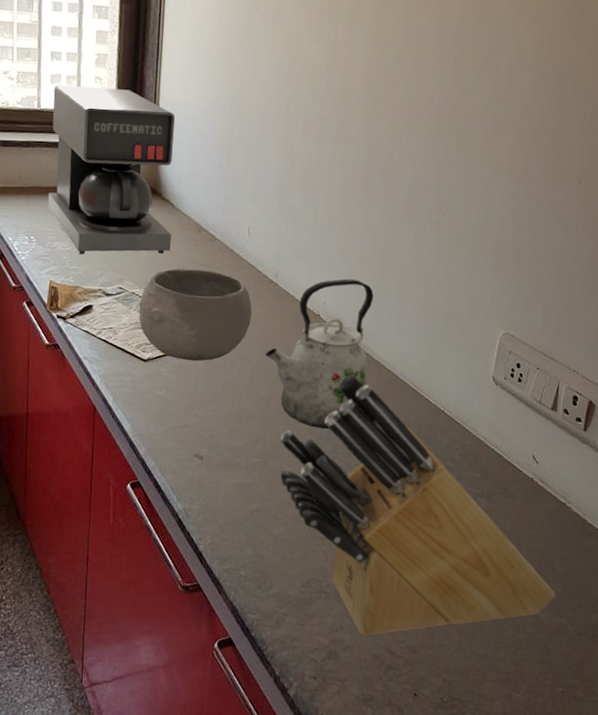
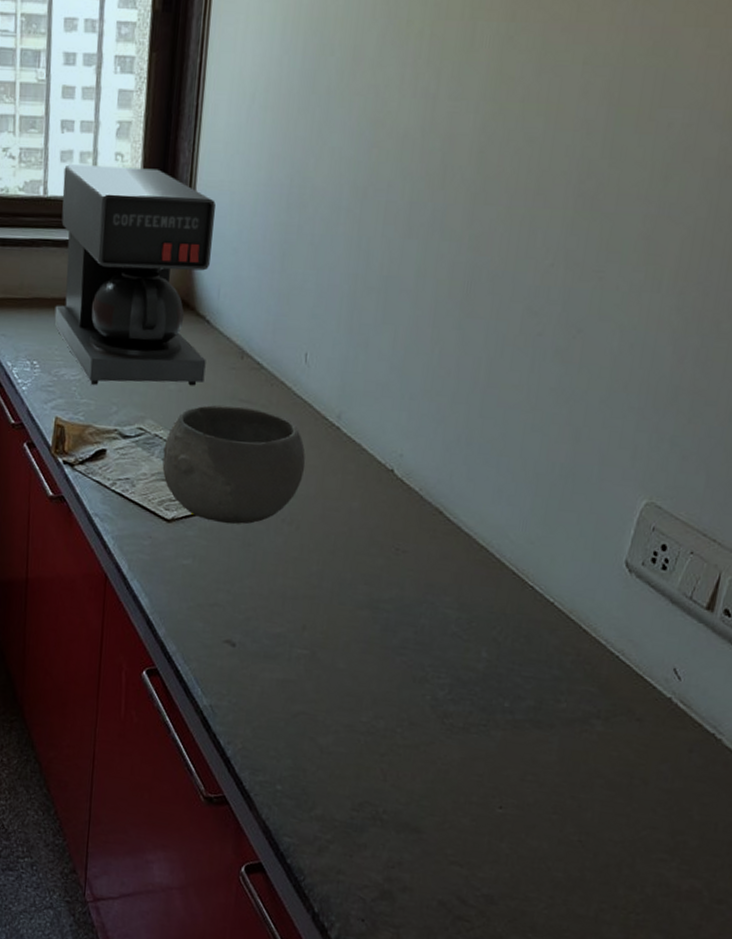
kettle: present [265,279,374,429] -> none [320,423,468,618]
knife block: present [279,375,556,636] -> none [331,550,690,877]

